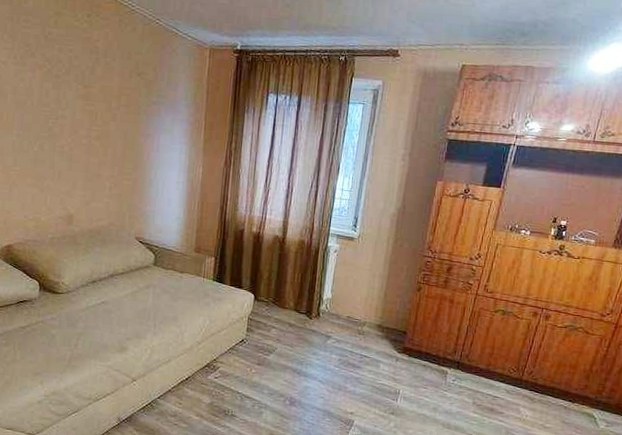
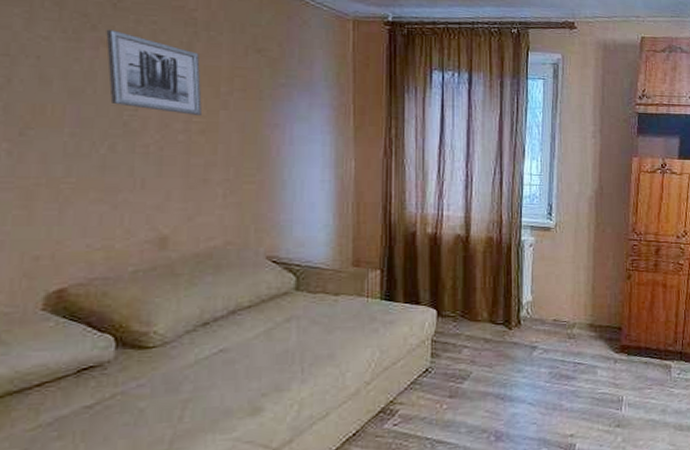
wall art: none [40,56,99,125] -> present [106,29,202,115]

